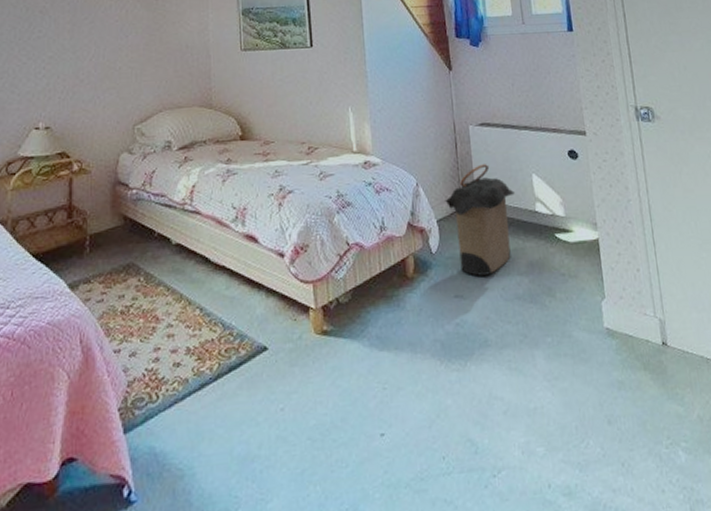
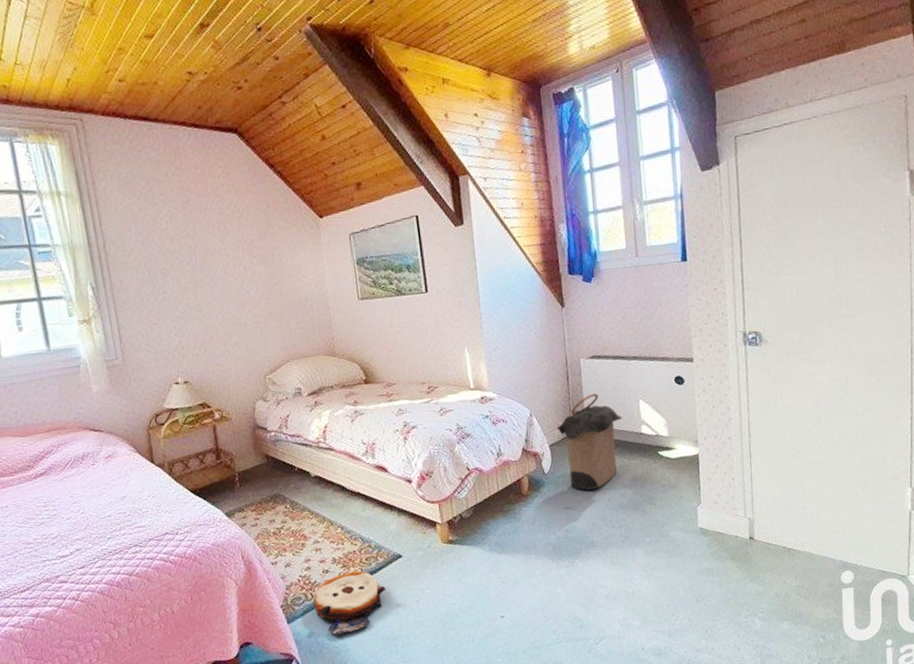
plush toy: none [159,365,247,452] -> present [313,571,386,635]

